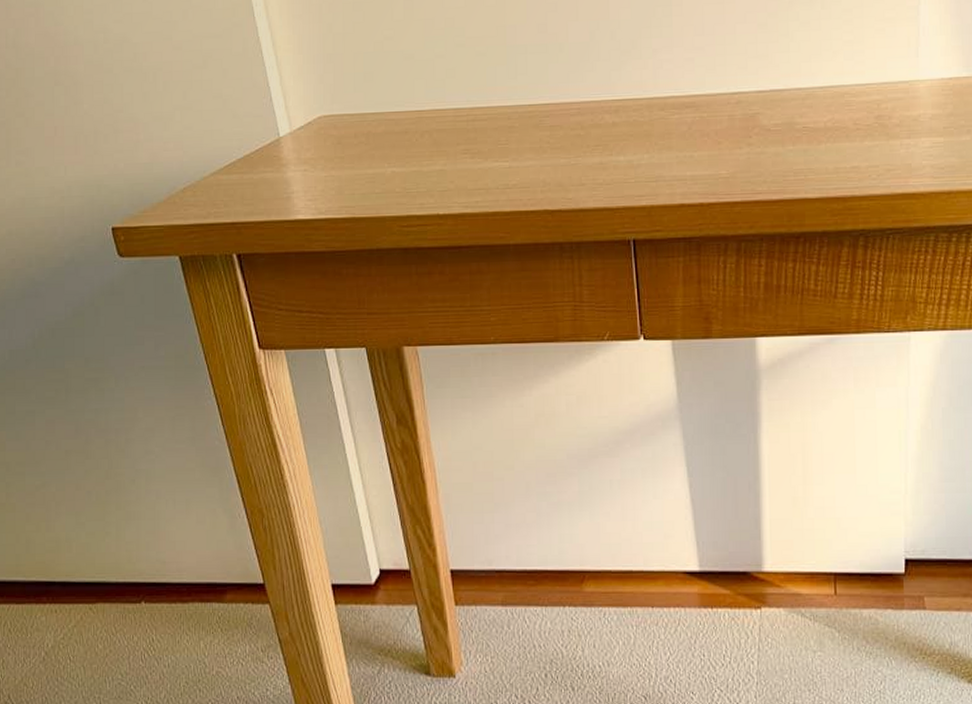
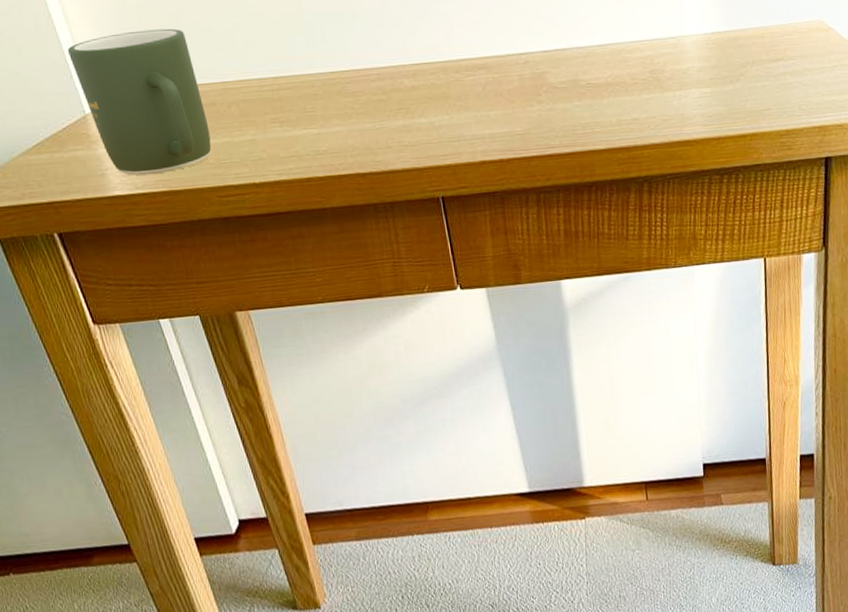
mug: none [270,55,399,201] -> present [67,28,212,176]

